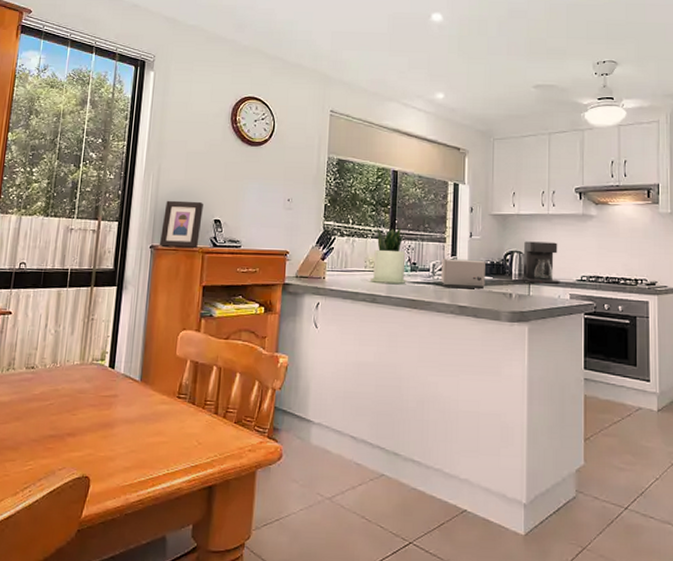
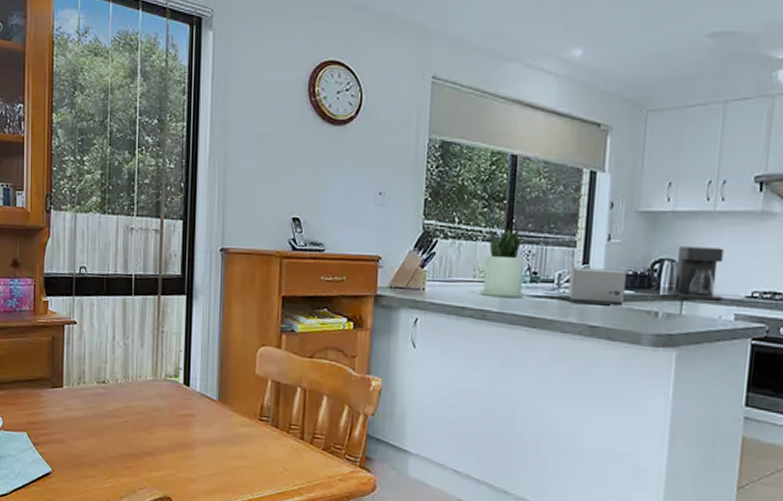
picture frame: present [159,200,203,249] -> none [230,194,279,253]

